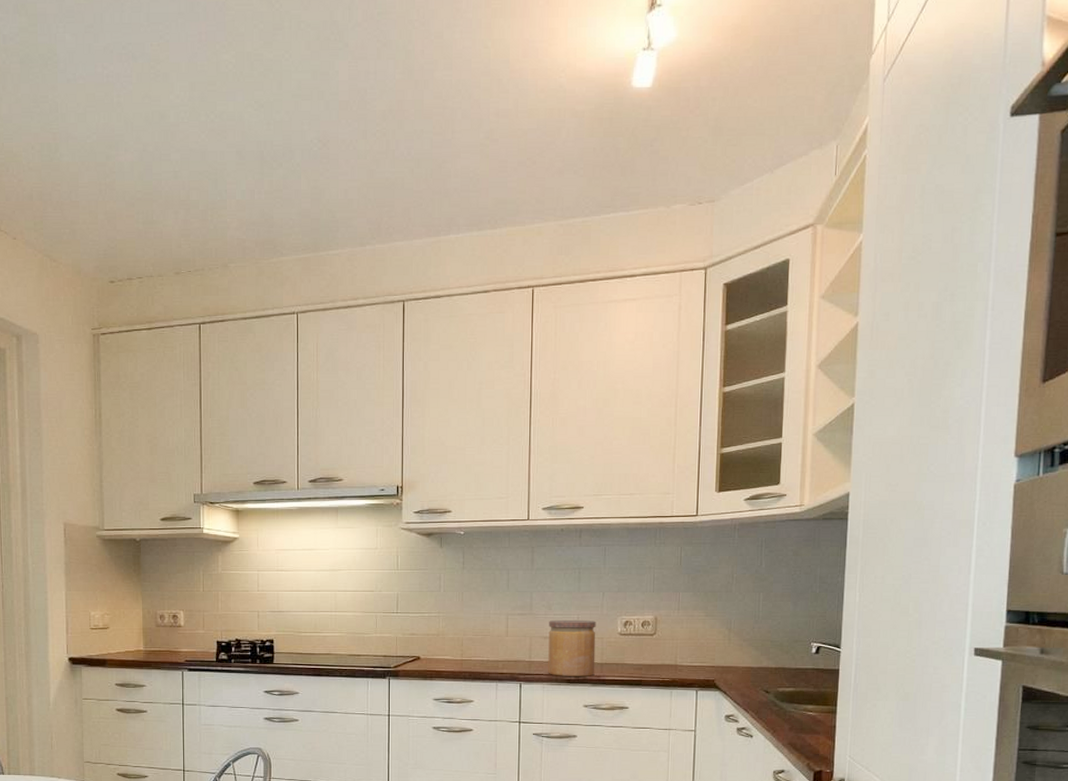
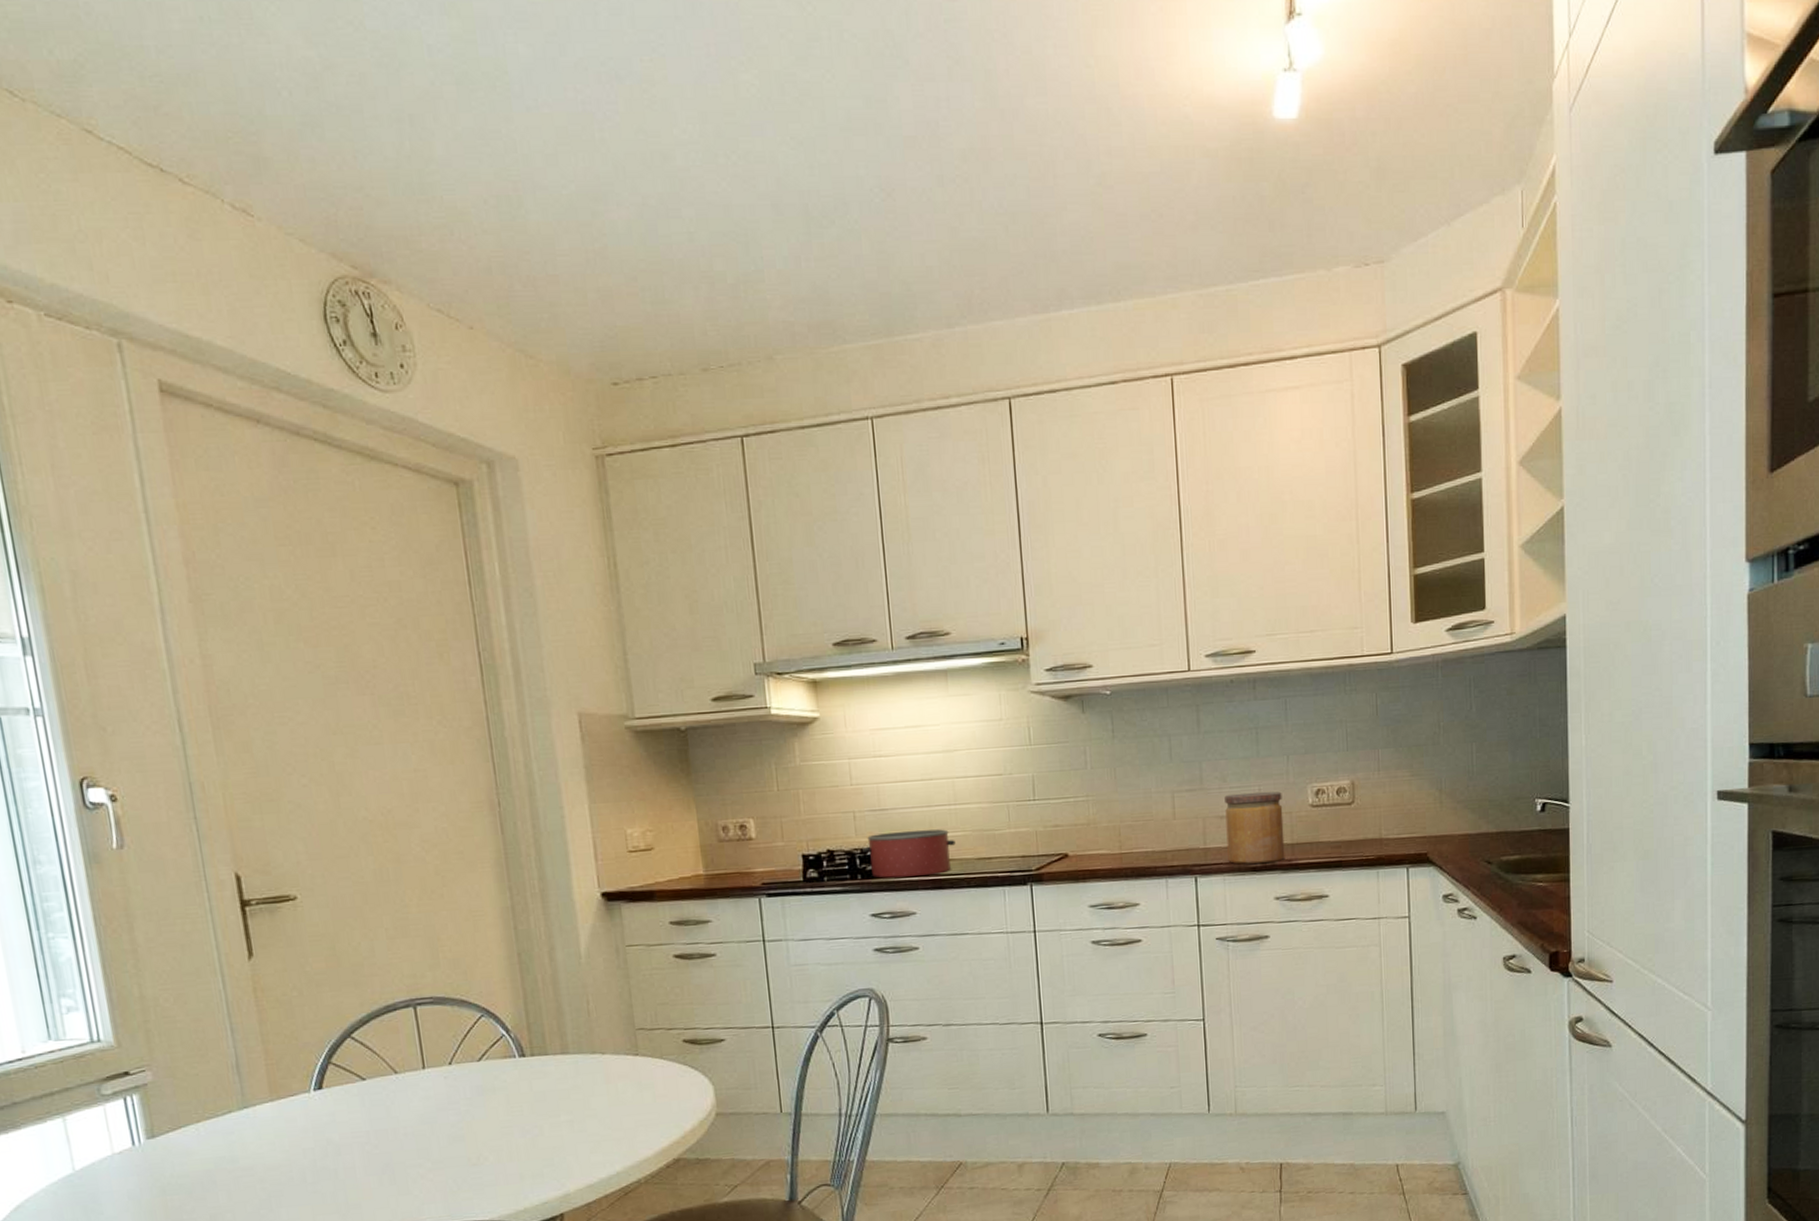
cooking pot: none [261,630,333,665] -> present [861,829,956,879]

